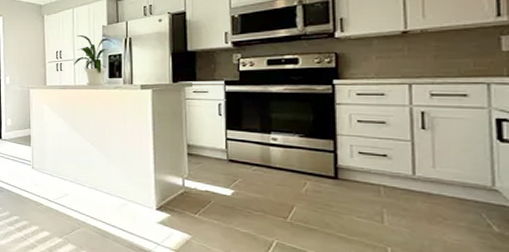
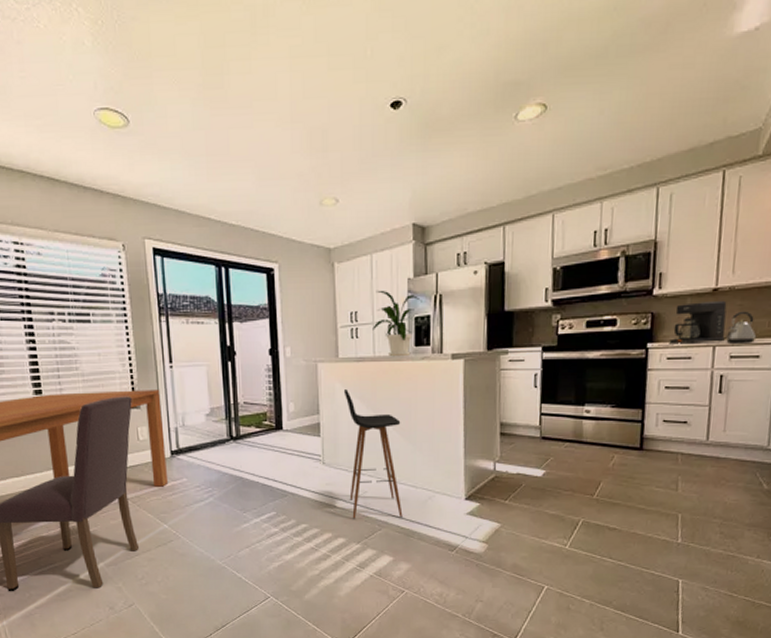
bar stool: none [50,110,99,220] -> present [343,390,403,519]
coffee maker: none [357,42,422,82] -> present [669,300,727,344]
kettle: none [422,51,461,83] -> present [725,311,757,345]

